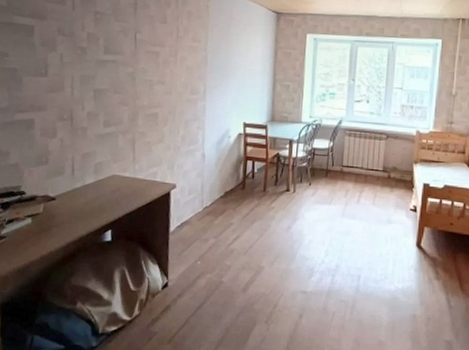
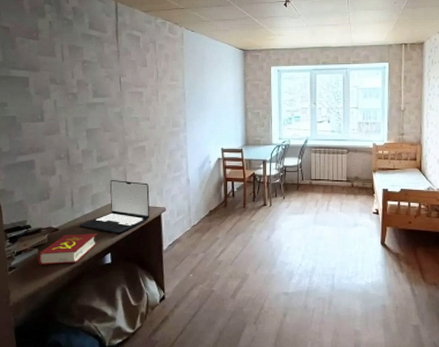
book: none [30,205,98,238] -> present [38,233,98,265]
laptop: none [79,148,160,209] -> present [80,180,150,234]

